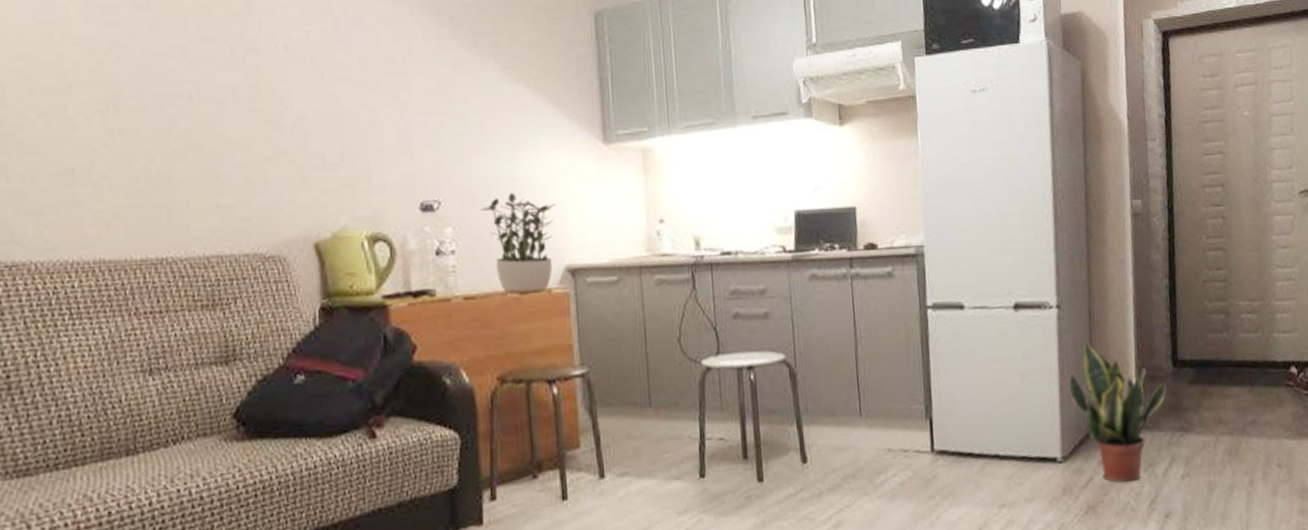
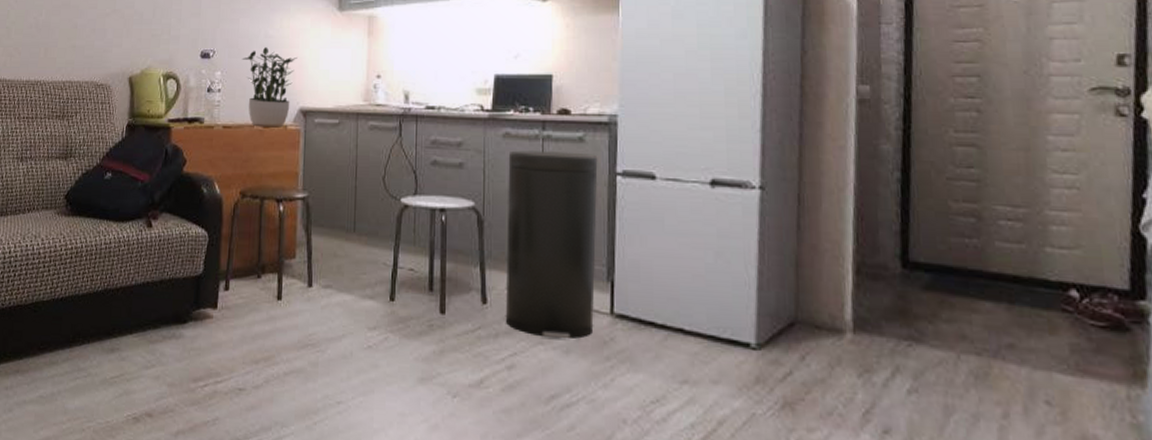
pedal bin: none [817,289,917,487] -> present [505,150,598,339]
potted plant: present [1069,341,1166,484] -> none [769,227,892,387]

